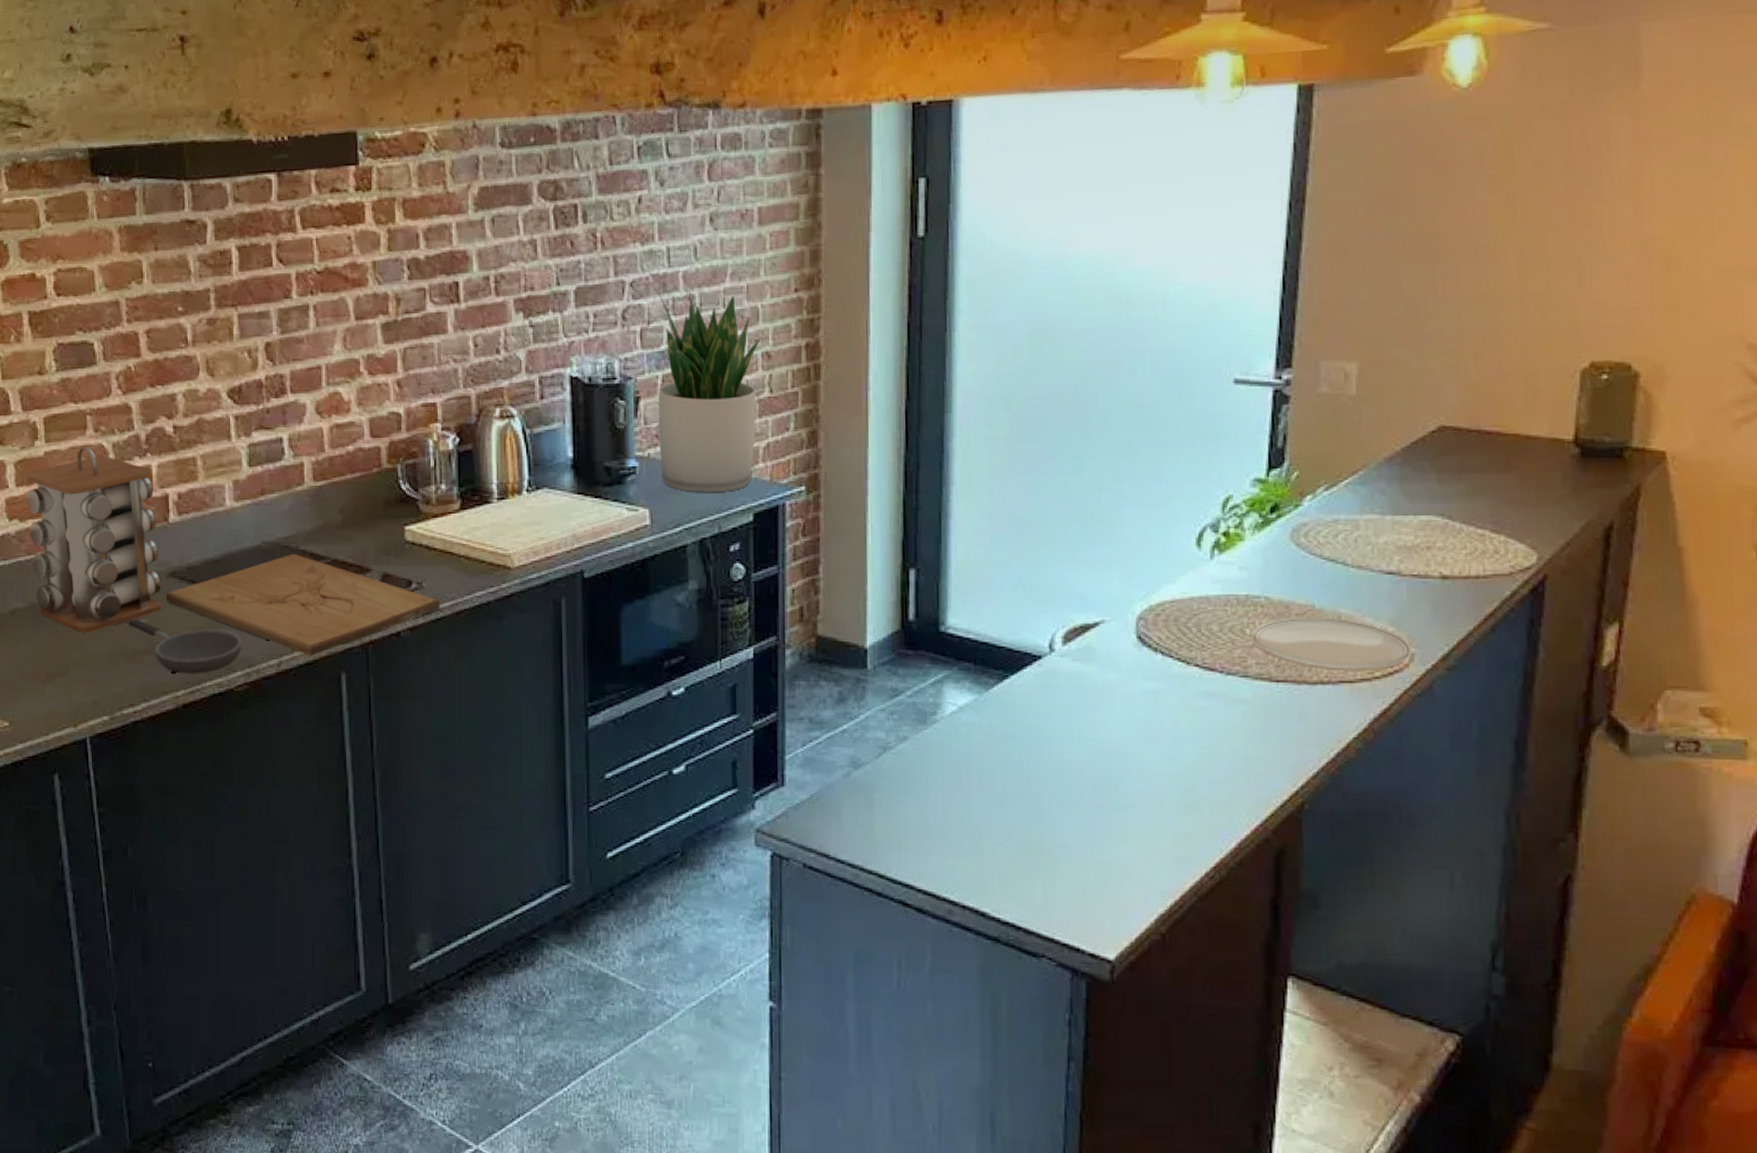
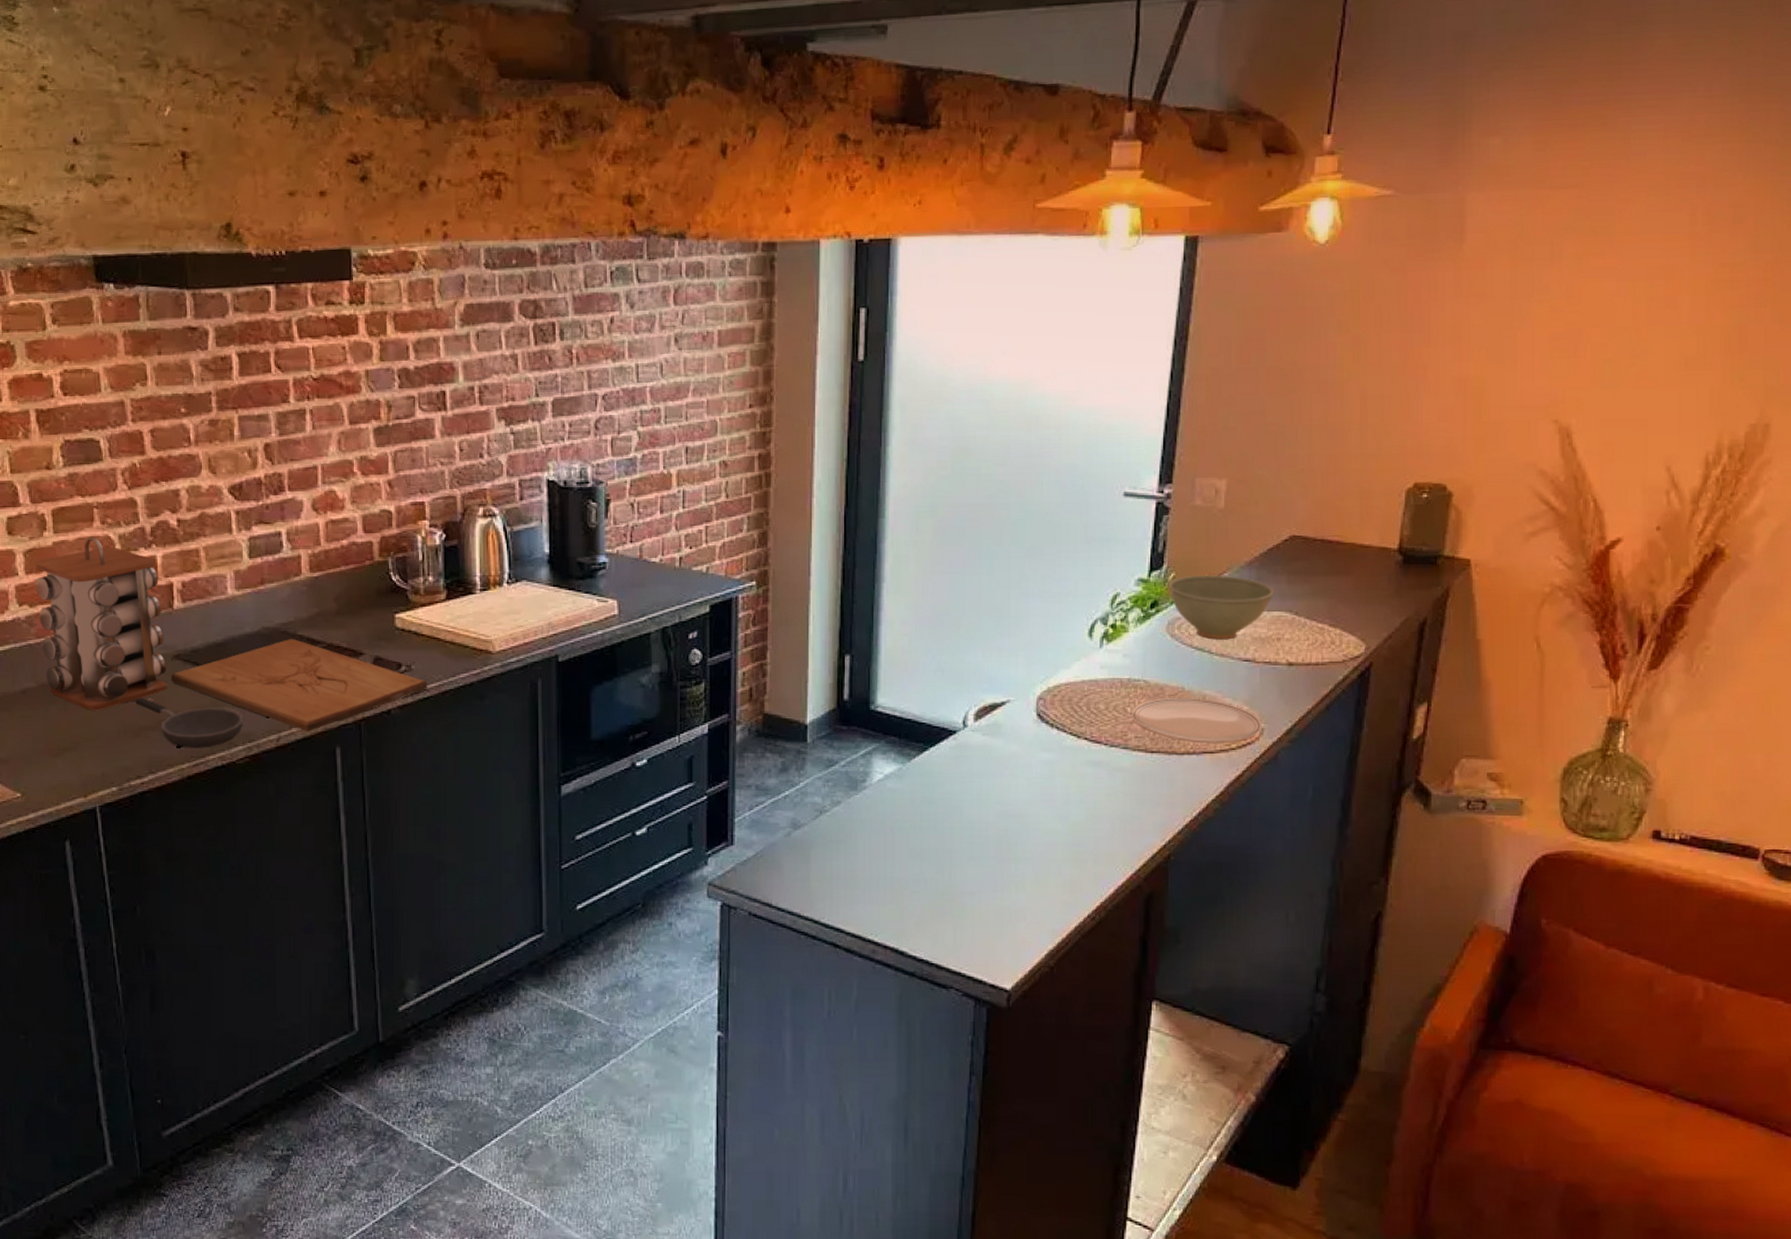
planter: present [658,291,761,494] -> none [626,404,719,587]
bowl: none [1292,473,1421,549] -> present [1169,575,1274,640]

